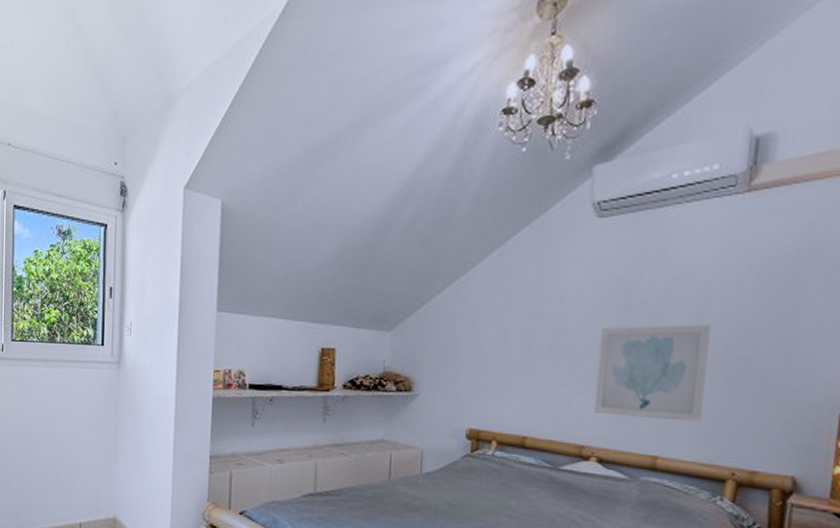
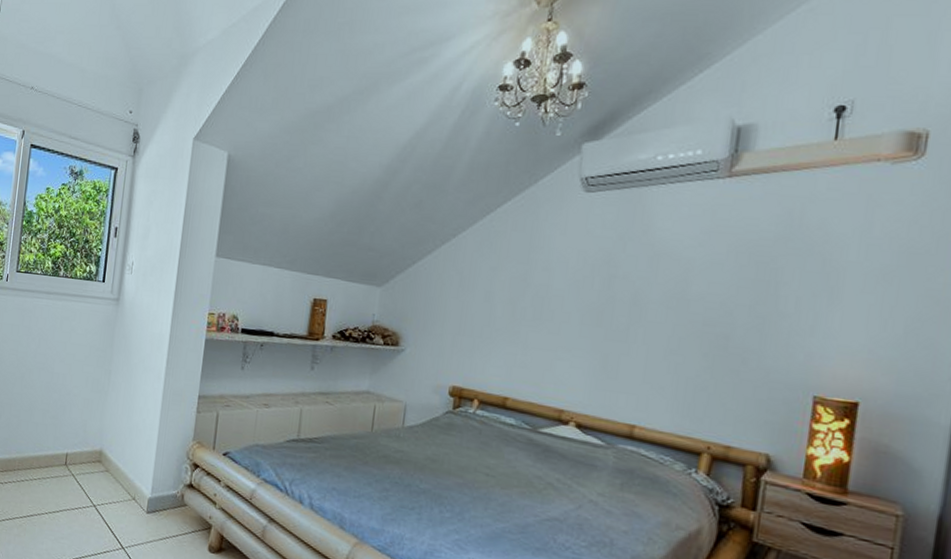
wall art: present [594,324,711,423] -> none [575,296,691,395]

